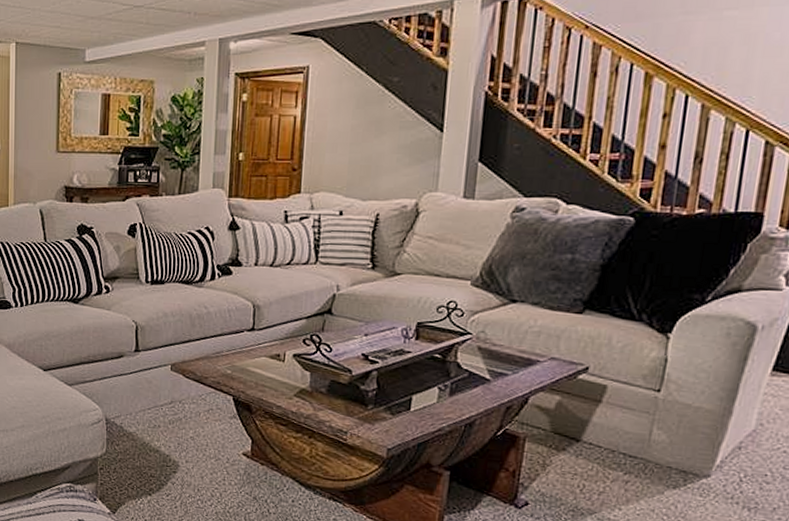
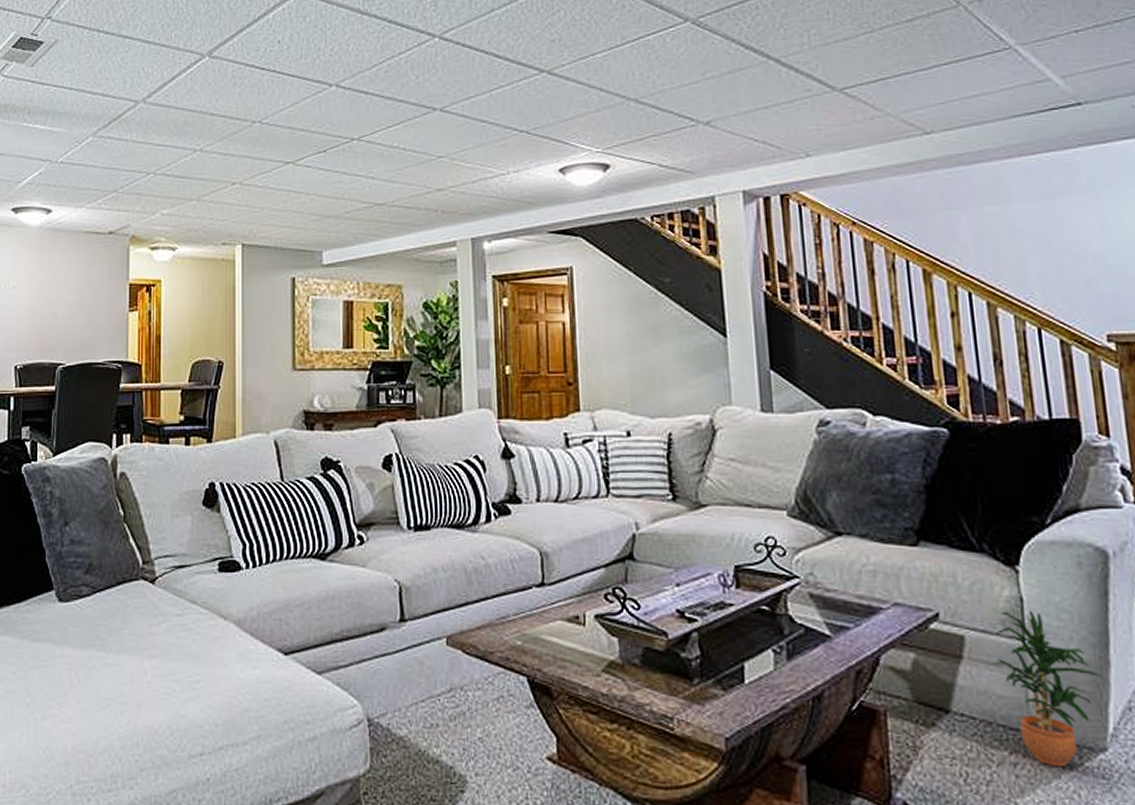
potted plant: none [628,368,722,487] -> present [994,610,1102,768]

